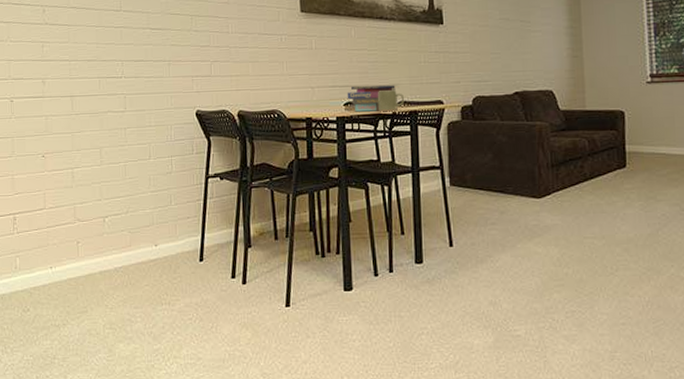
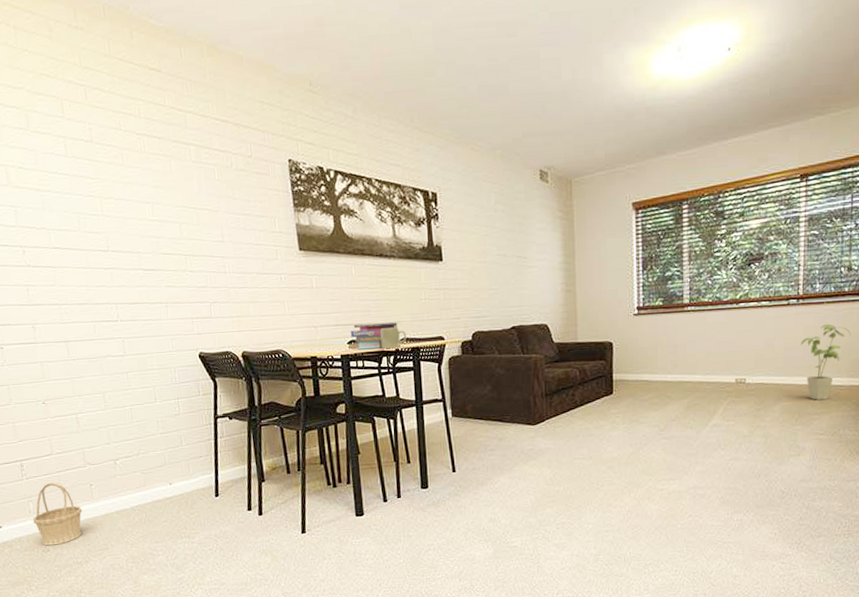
basket: none [17,238,66,305] -> present [32,482,82,546]

